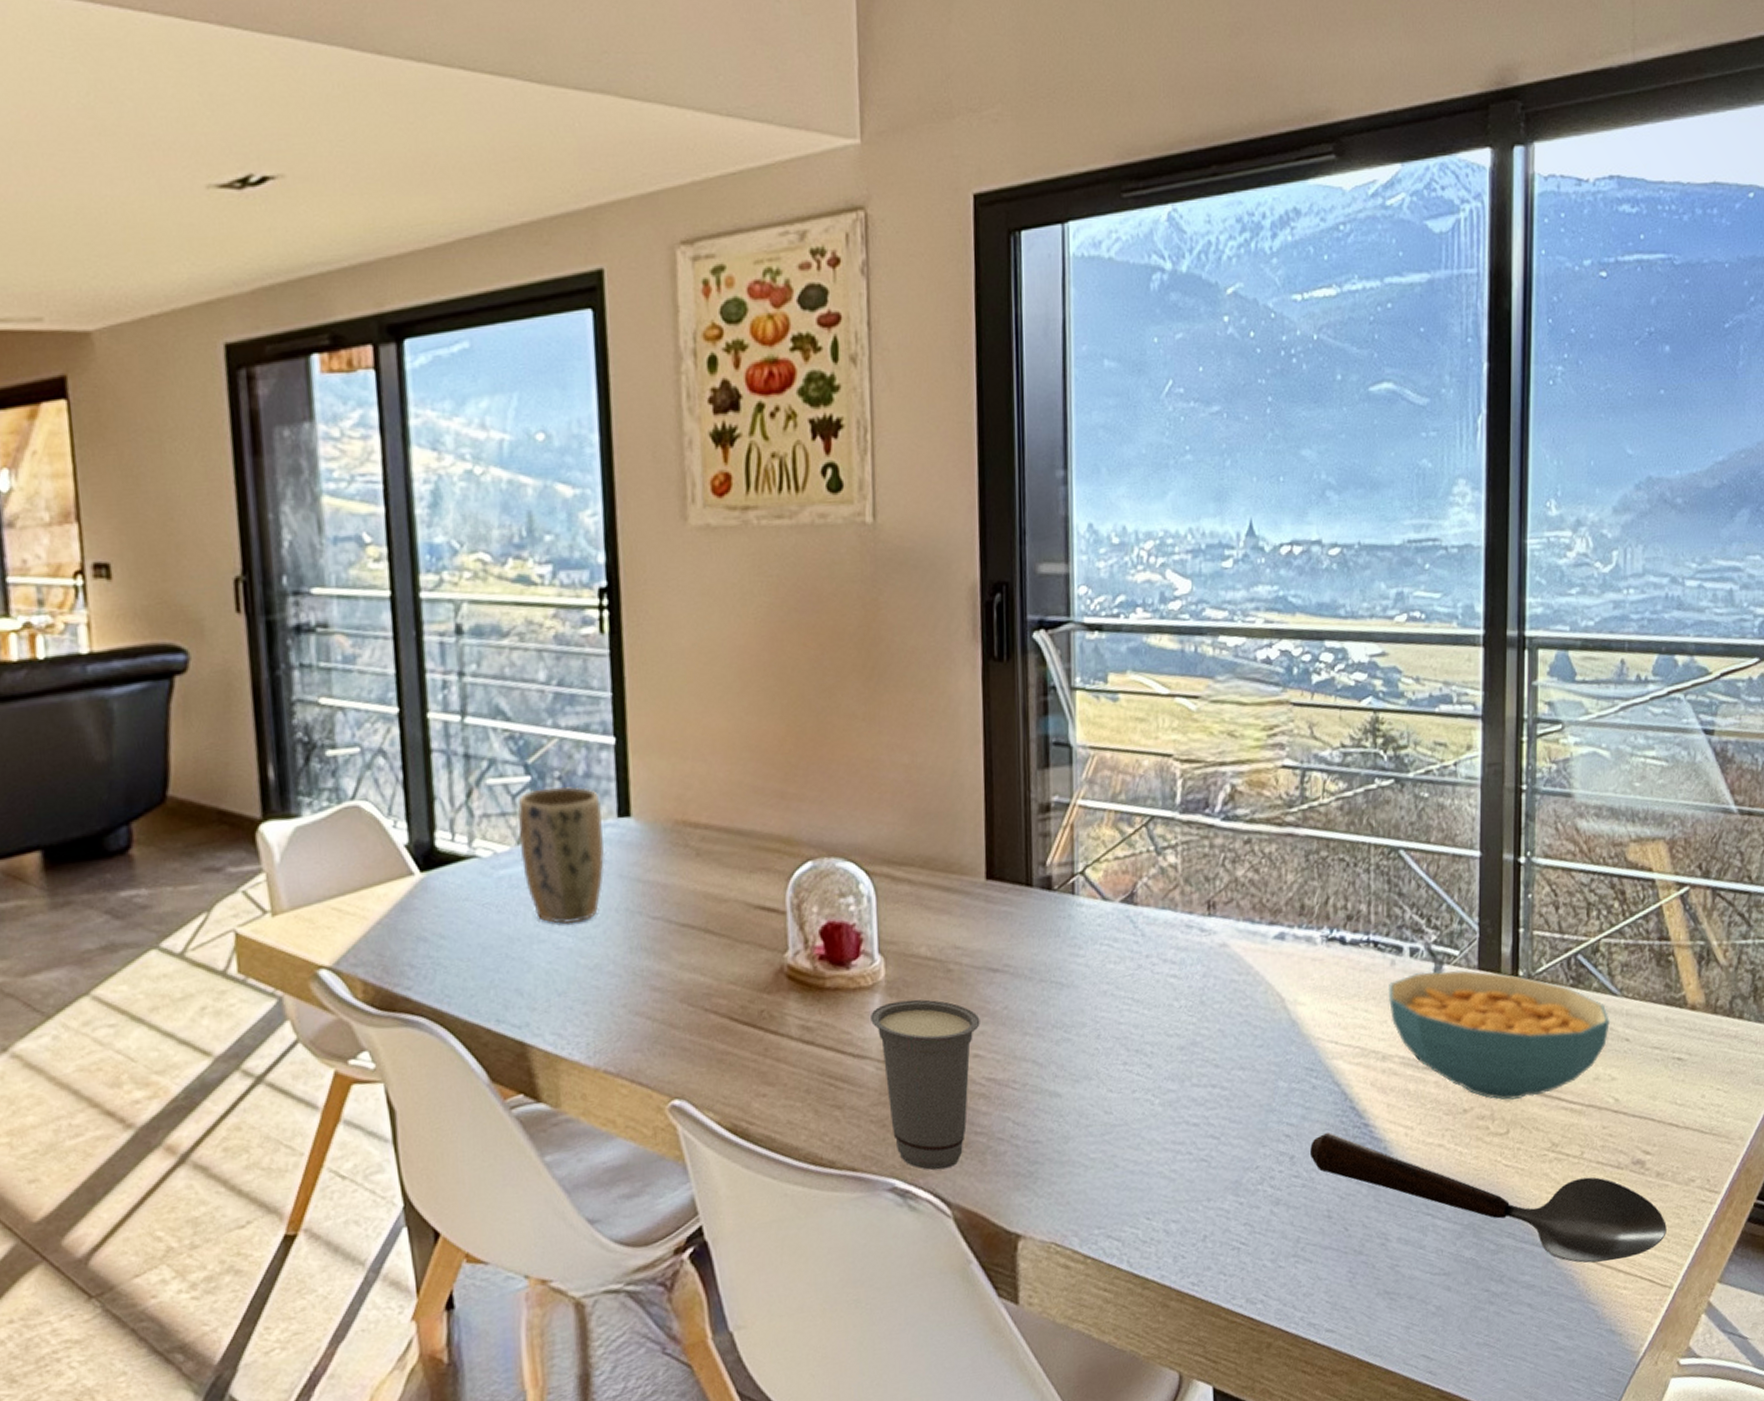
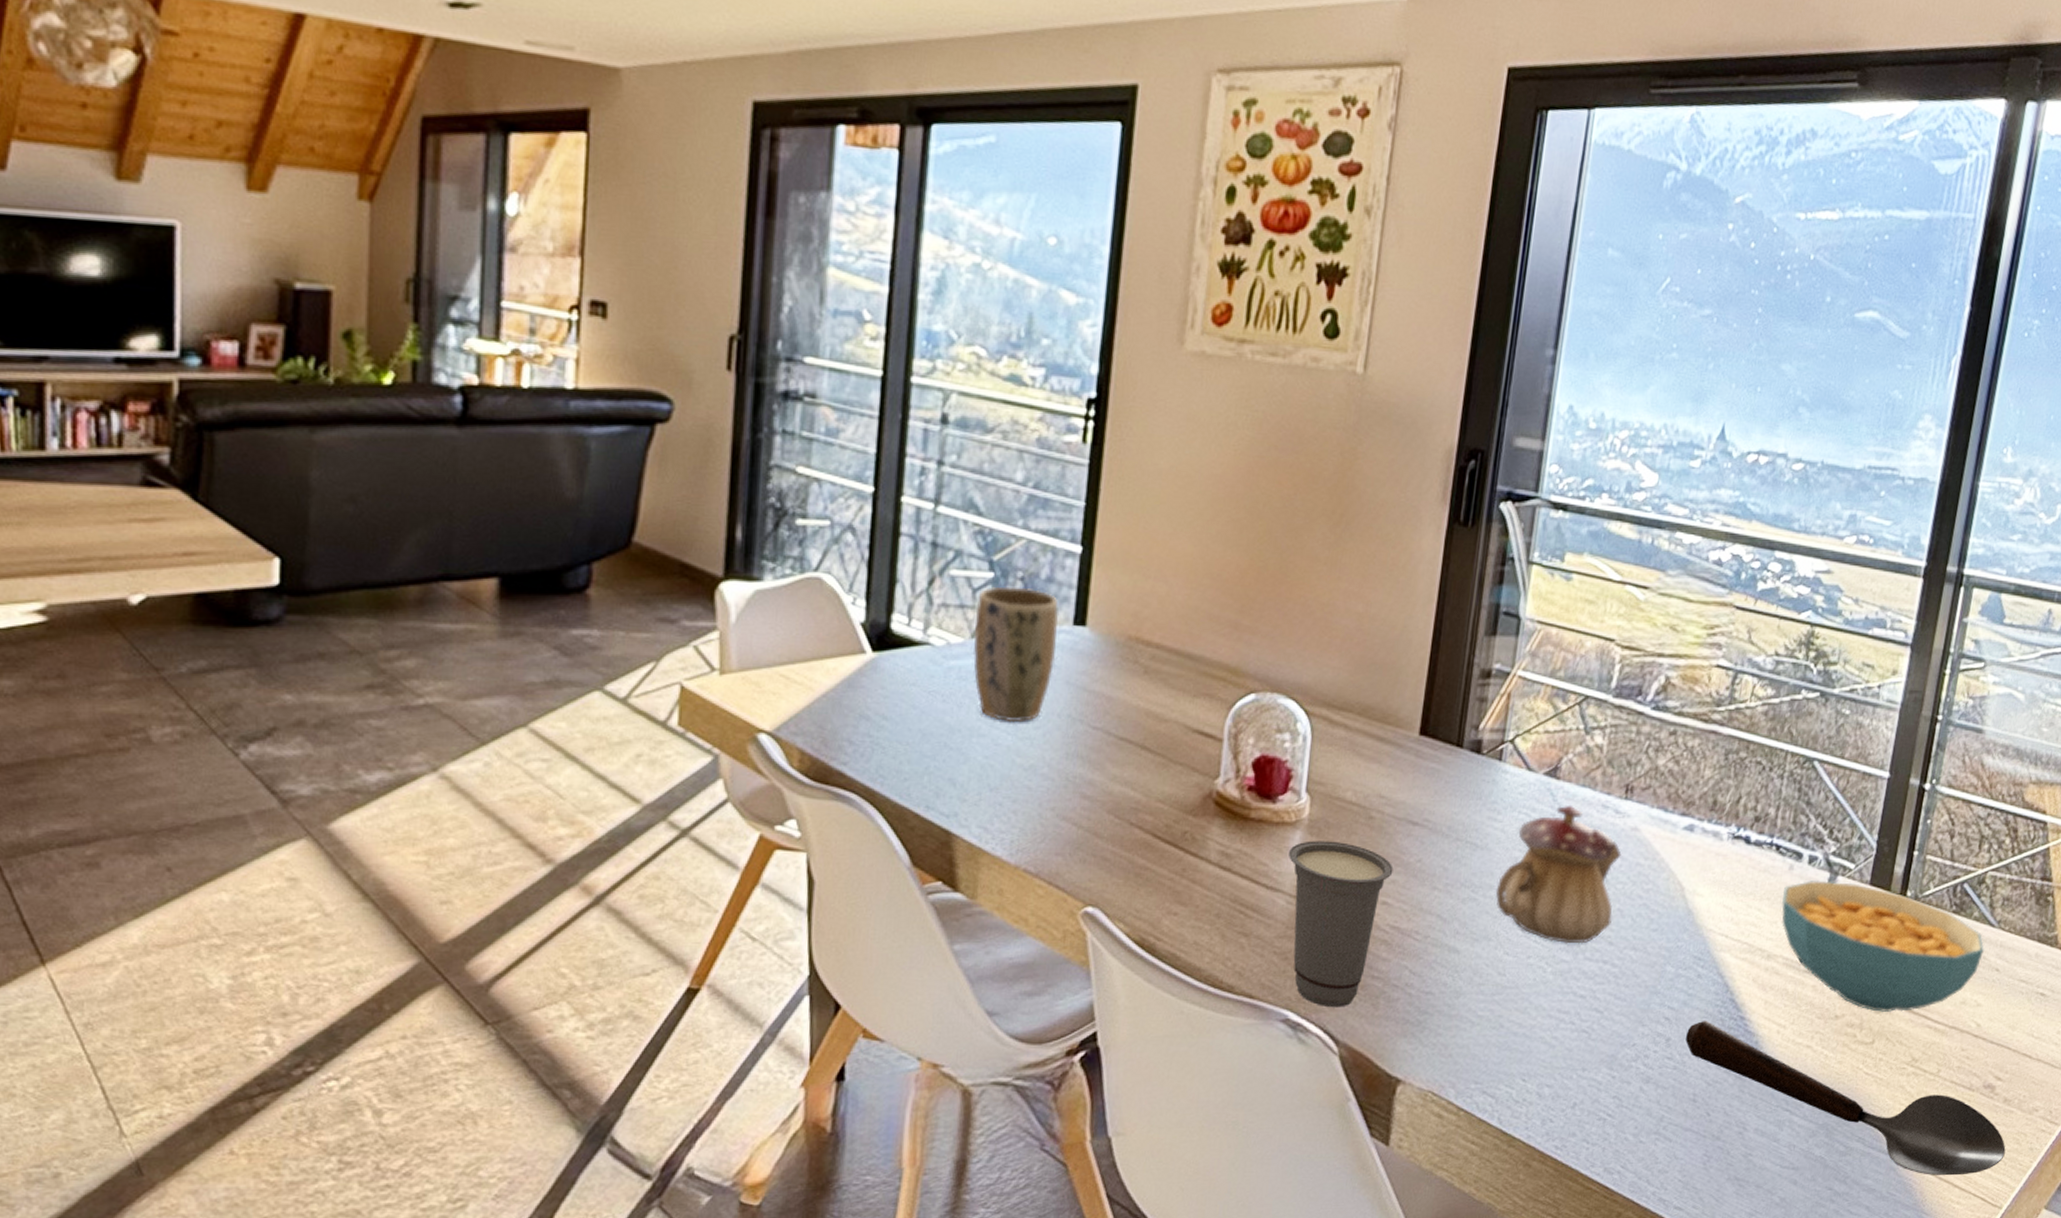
teapot: none [1089,930,1214,1073] -> present [1495,806,1622,944]

